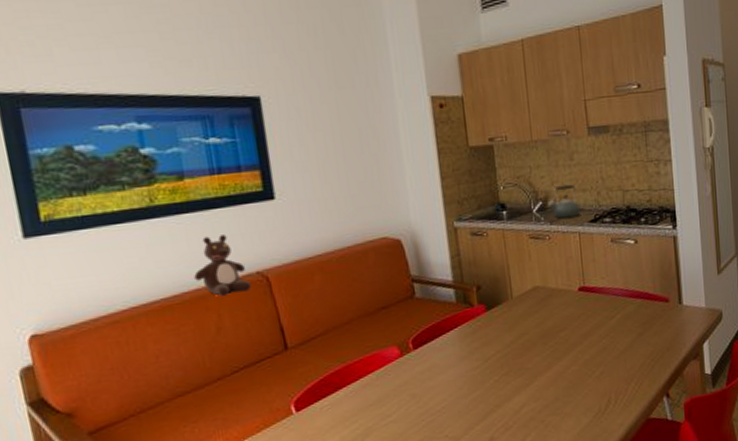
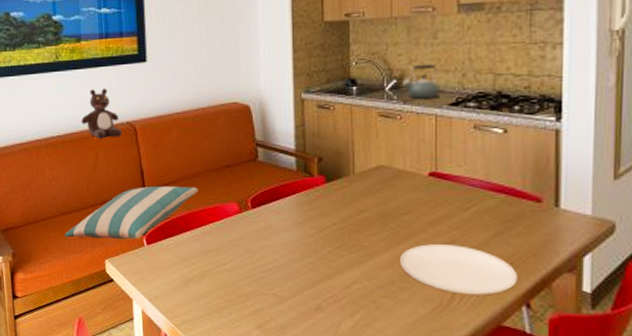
pillow: none [184,336,352,425] -> present [64,186,198,240]
plate: none [561,351,658,398] -> present [400,244,518,296]

